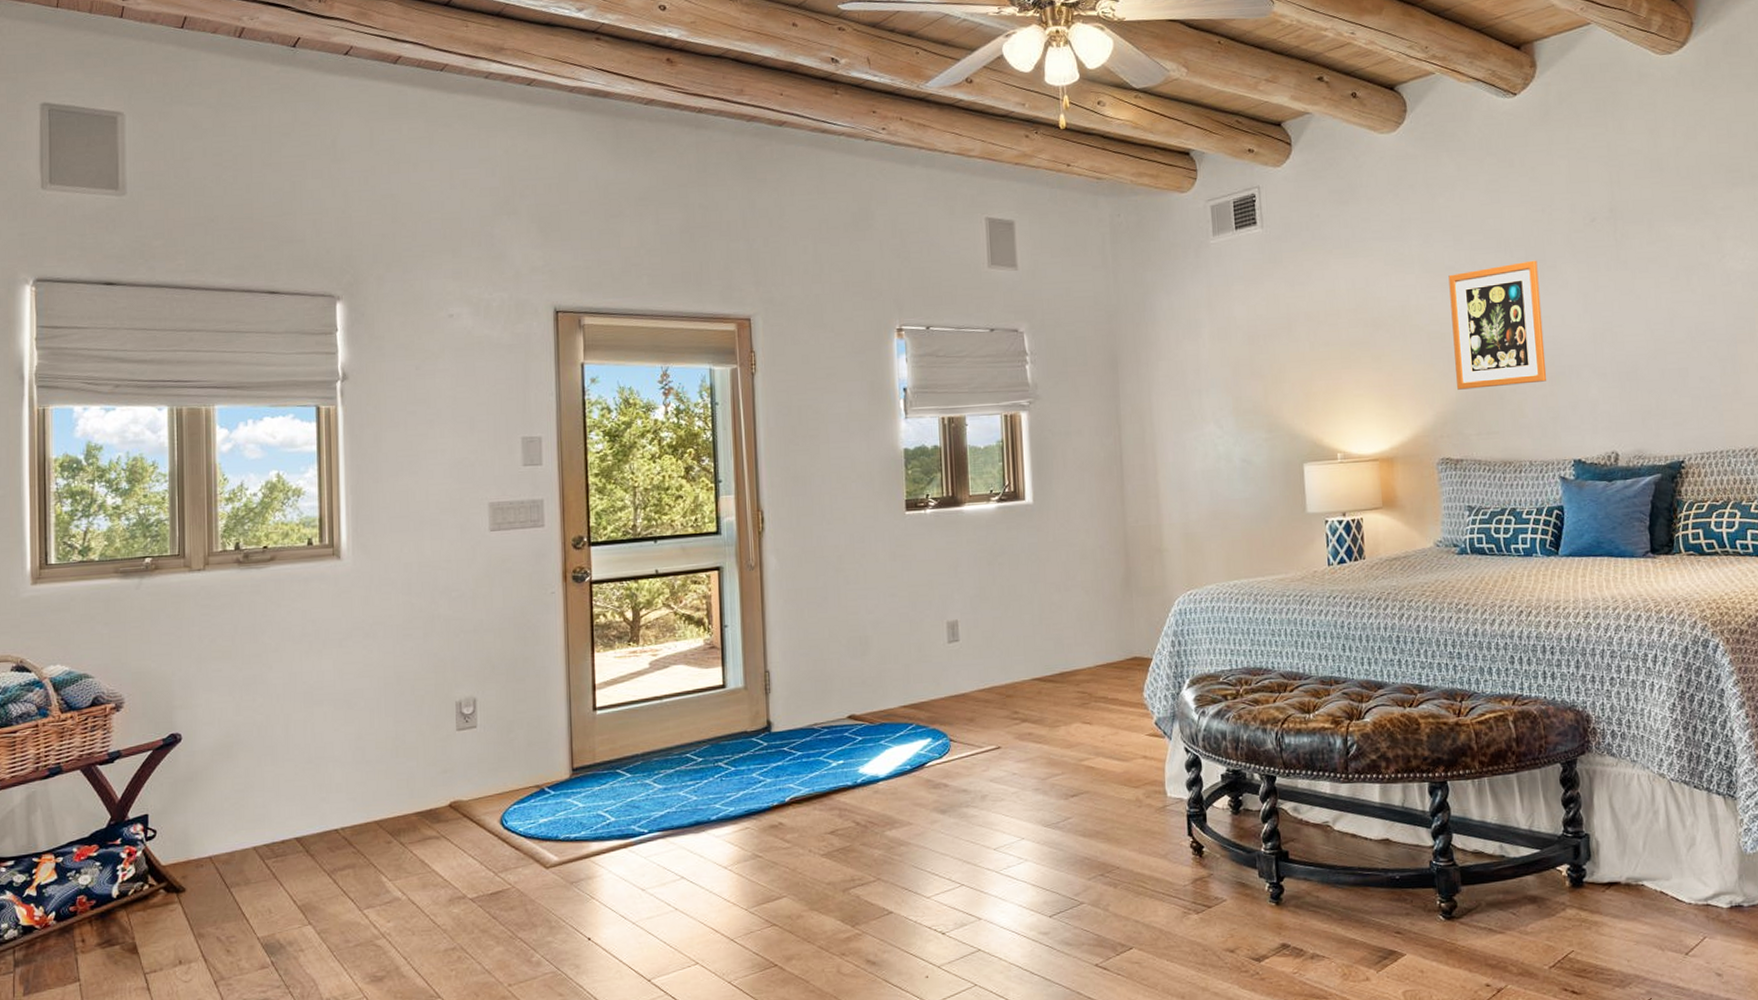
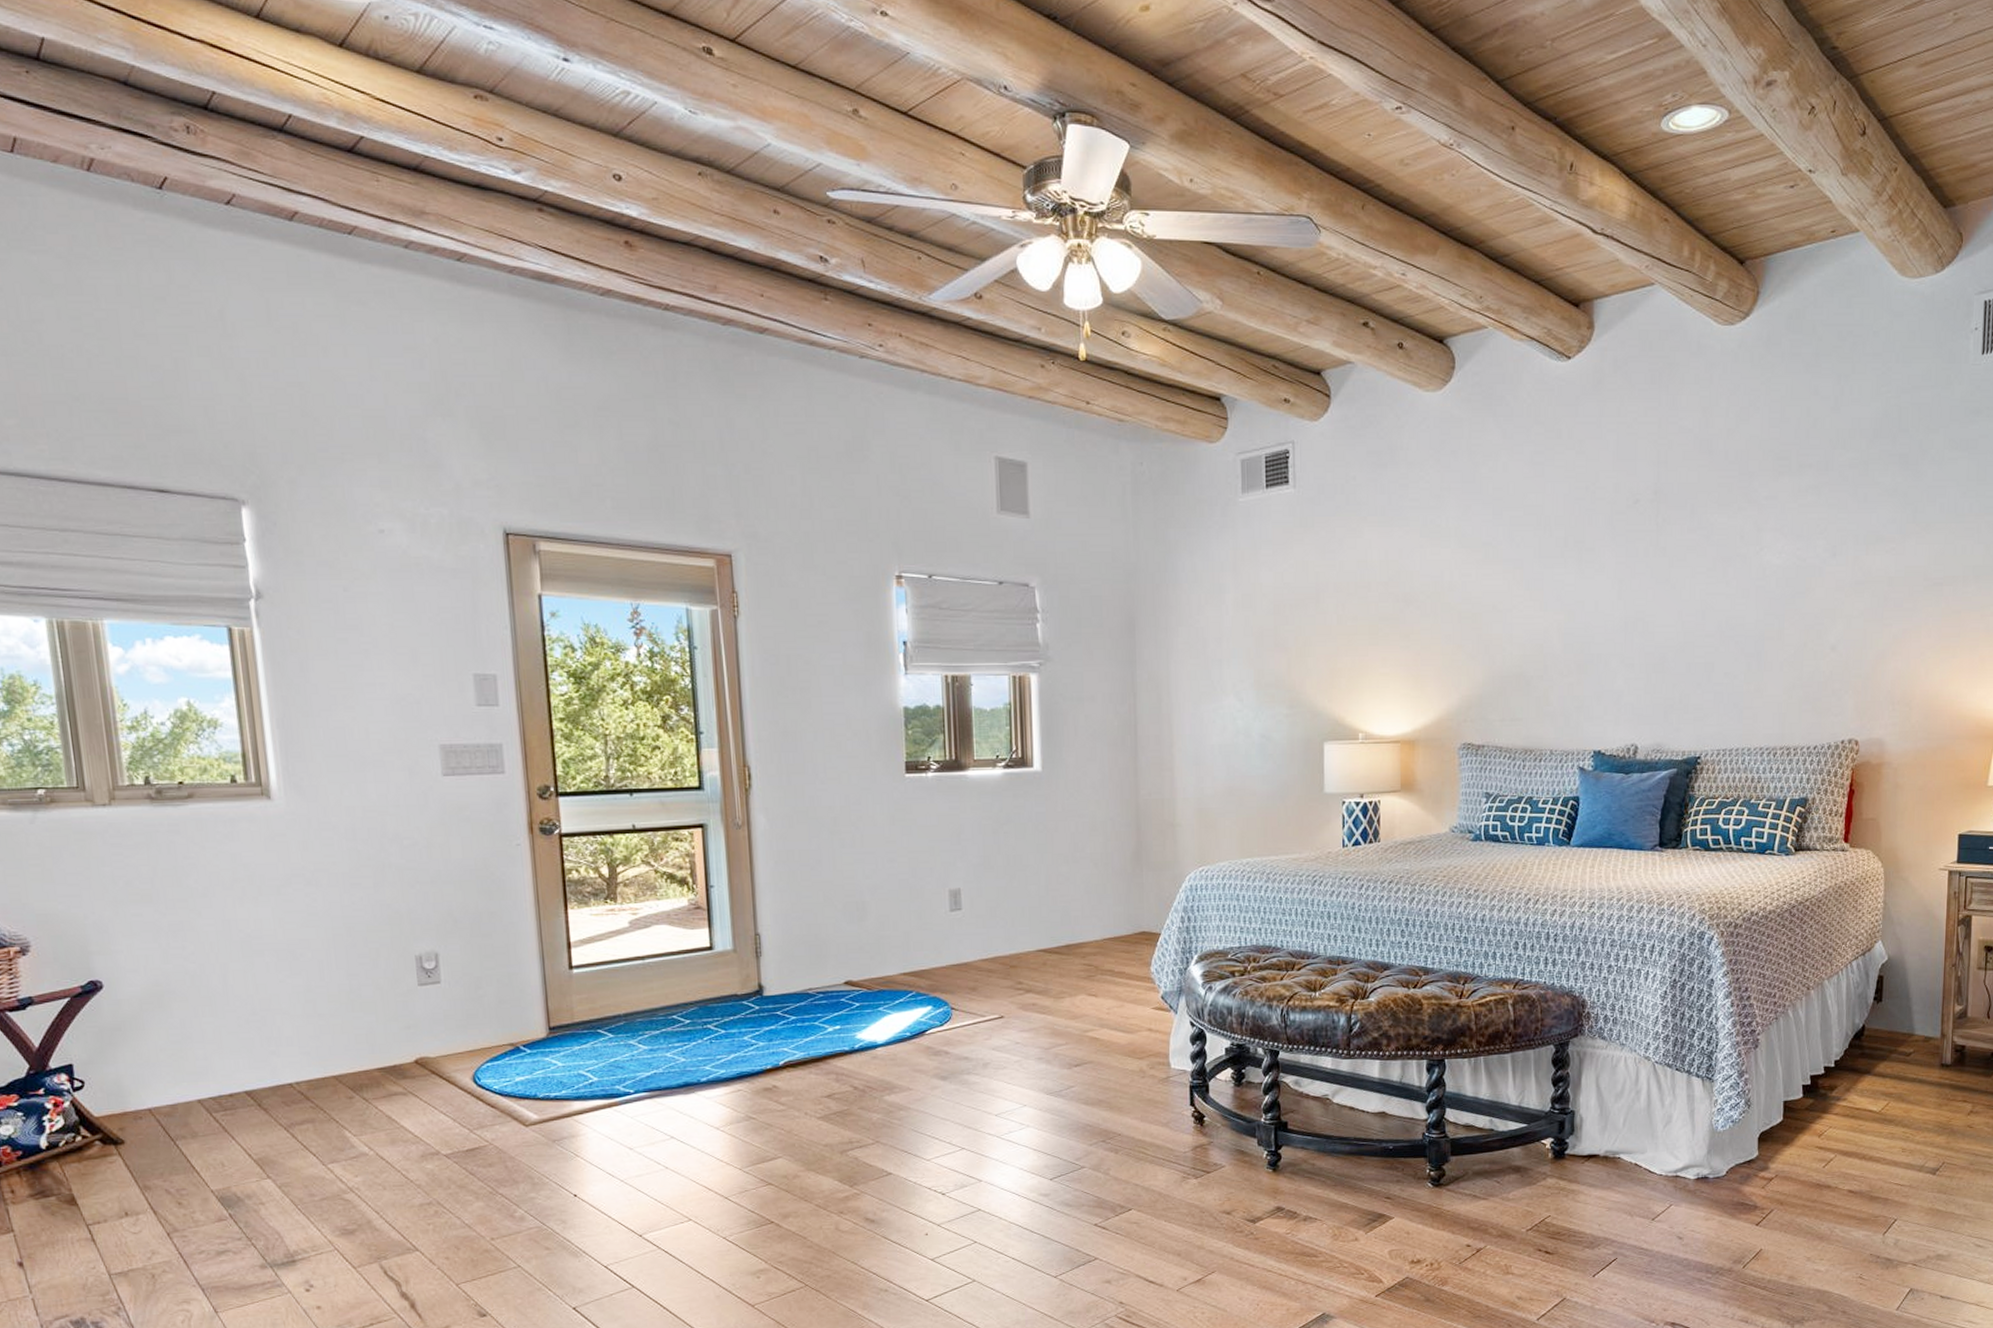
wall art: present [1448,260,1547,390] -> none [1485,541,1576,673]

